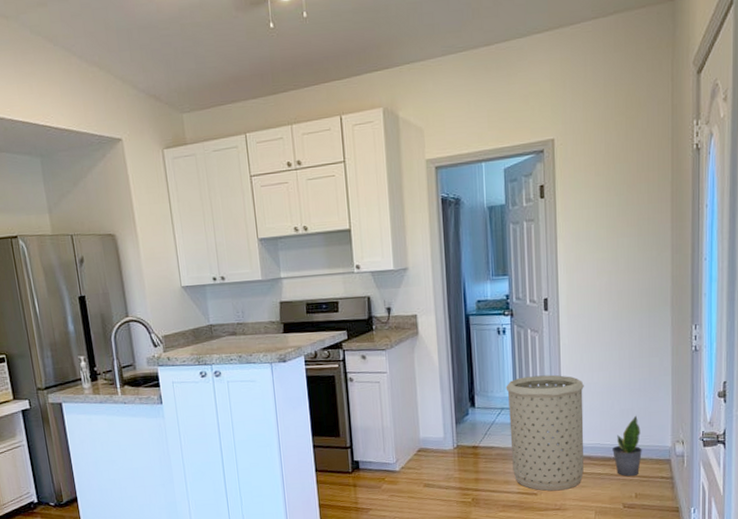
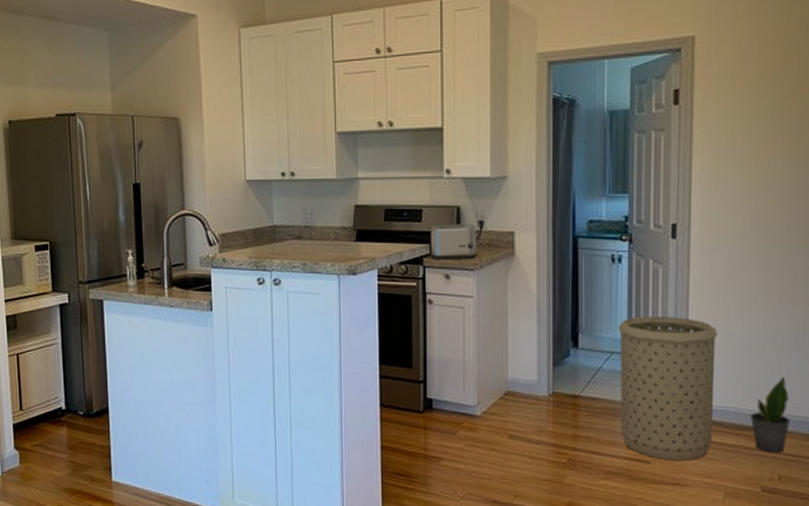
toaster: none [346,310,389,344] -> present [430,223,480,260]

